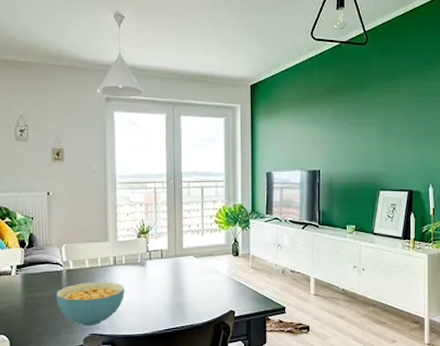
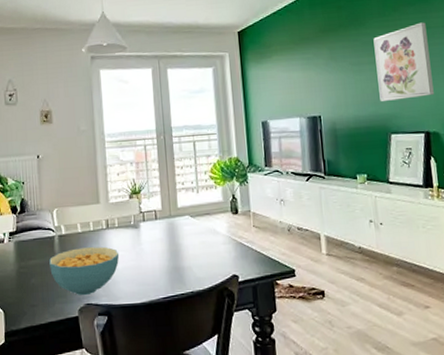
wall art: none [373,90,420,160] -> present [373,22,434,101]

